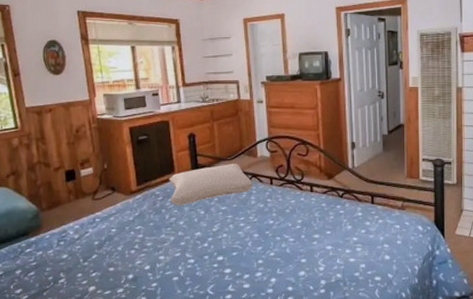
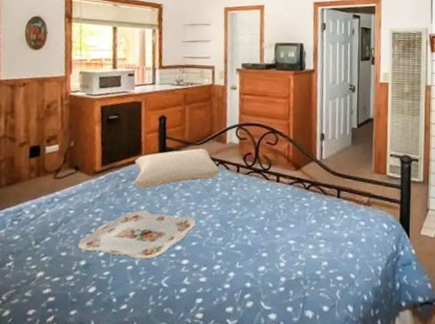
serving tray: none [124,226,235,270] -> present [77,210,197,259]

